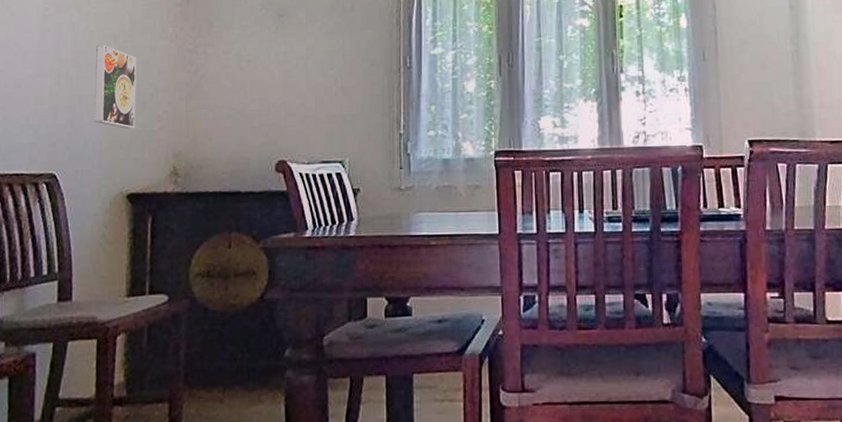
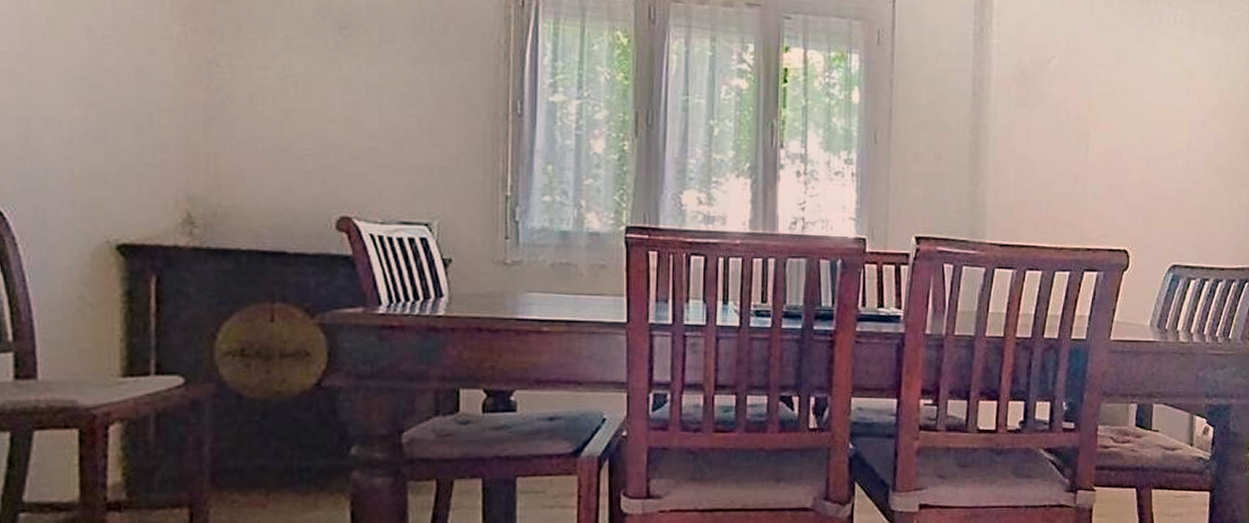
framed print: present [94,45,137,128] -> none [59,37,127,157]

